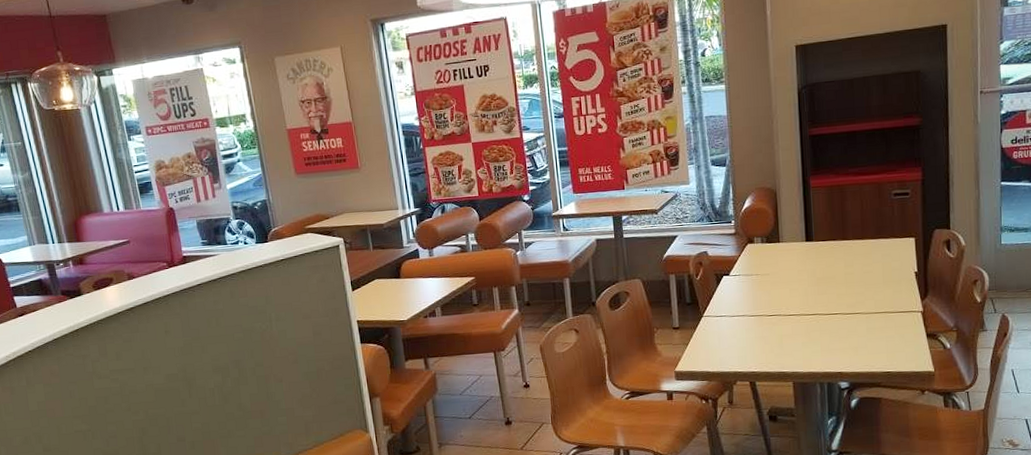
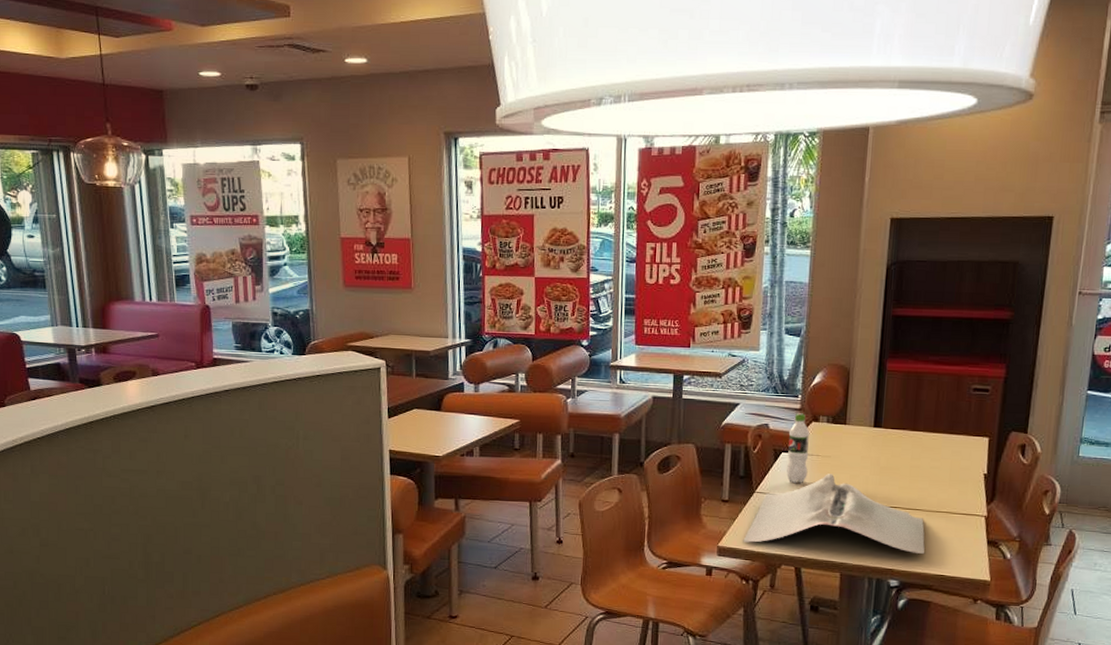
napkin: none [698,290,869,365] -> present [743,474,925,554]
pop: none [727,237,750,304] -> present [786,413,810,484]

